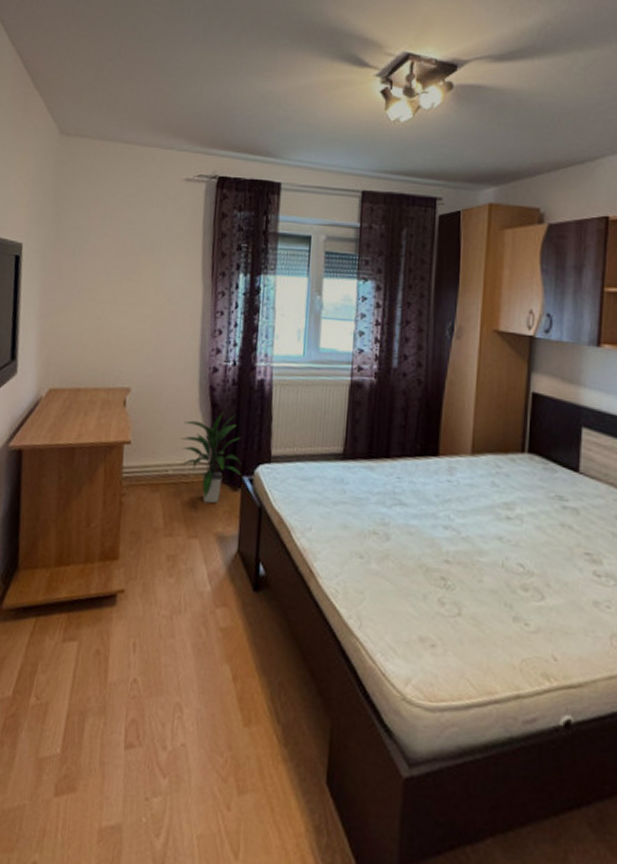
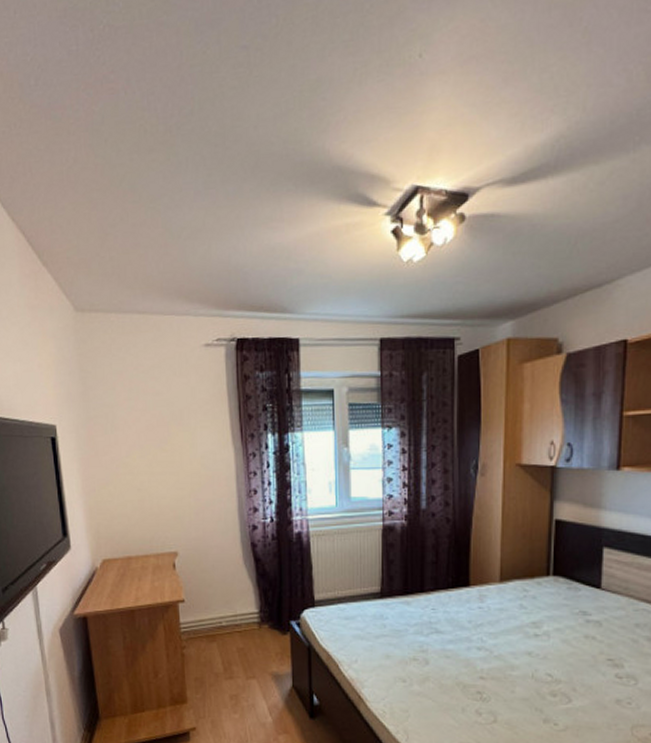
indoor plant: present [181,412,242,504] -> none [230,566,288,648]

